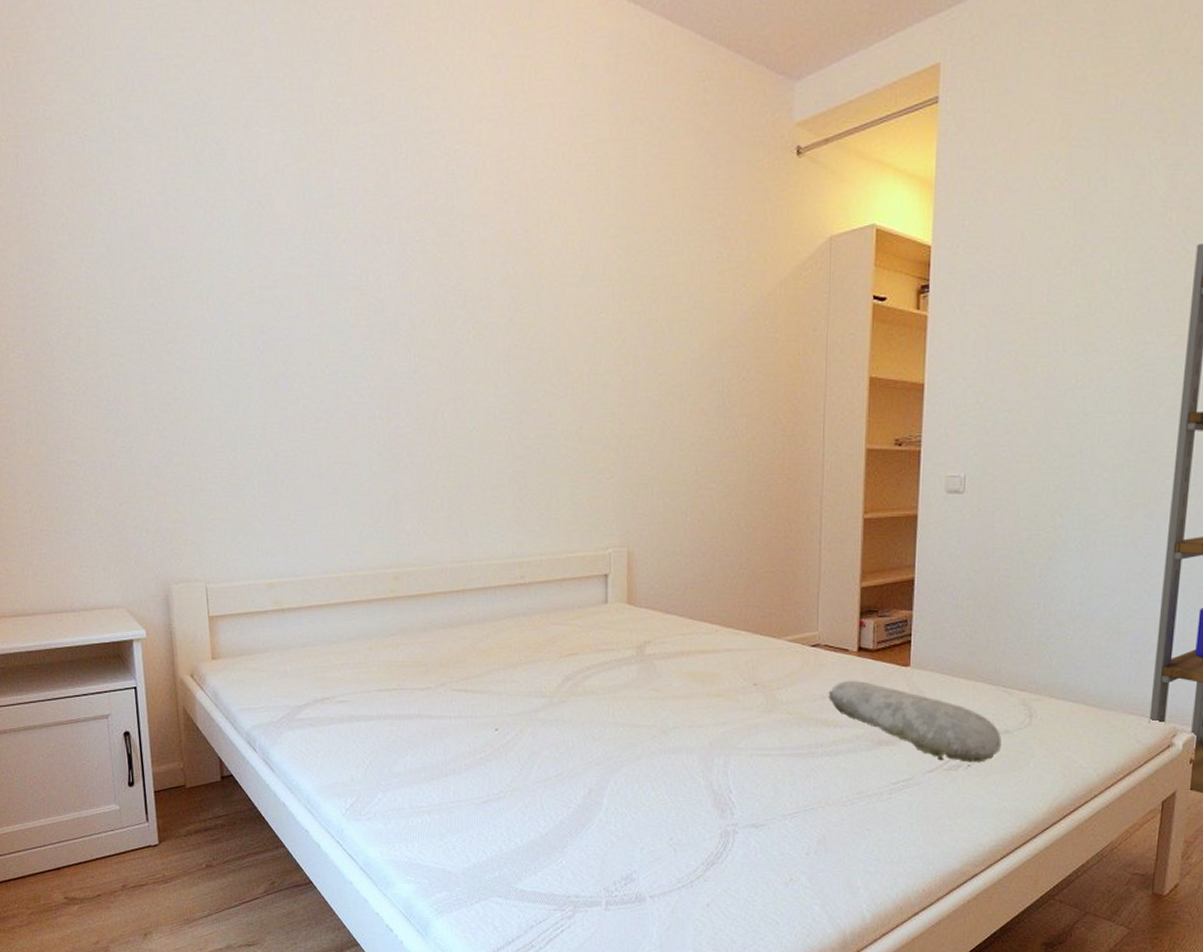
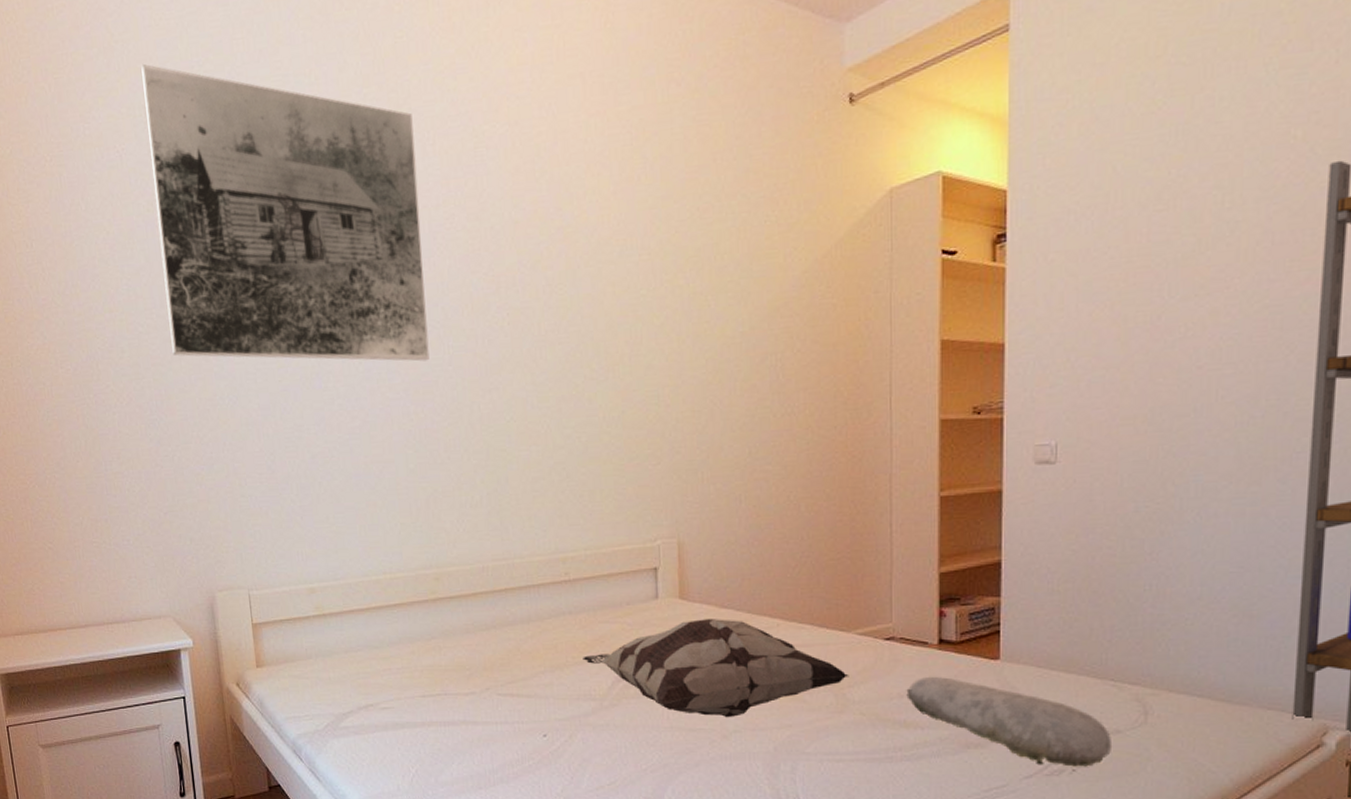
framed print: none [108,52,396,368] -> present [141,64,430,362]
decorative pillow: none [535,623,779,714] -> present [583,619,849,717]

